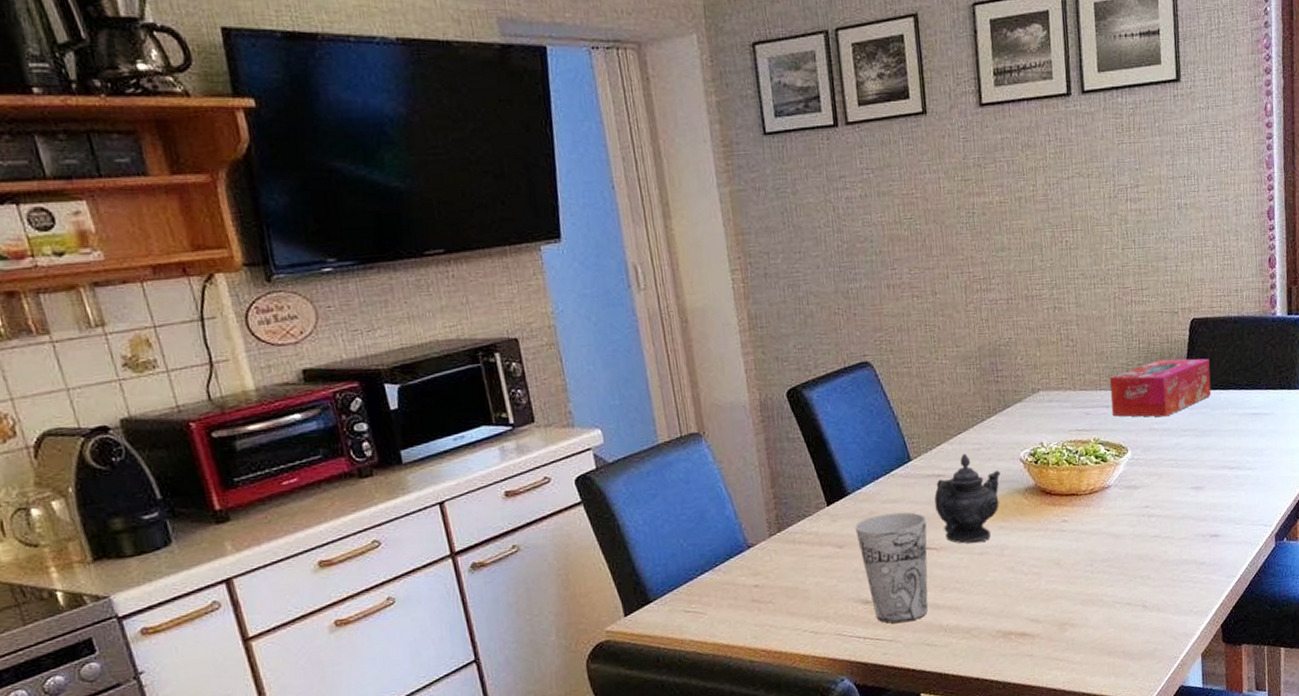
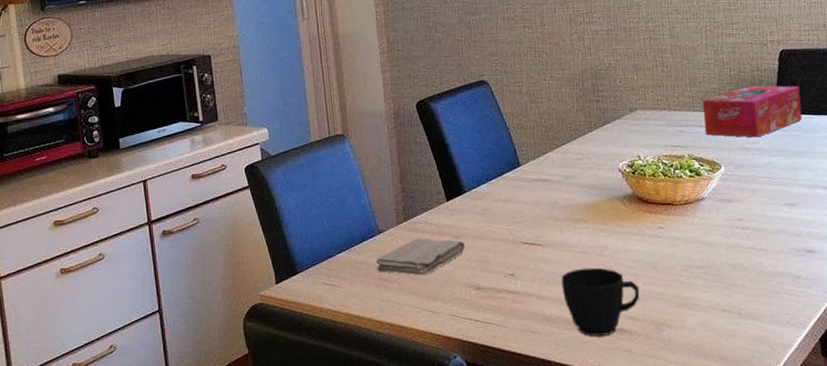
washcloth: none [745,549,850,593] -> present [375,238,465,276]
cup: present [855,512,928,624] -> none [470,210,534,310]
teapot: present [934,453,1001,544] -> none [540,162,601,242]
cup: none [958,569,1043,644] -> present [561,267,640,336]

